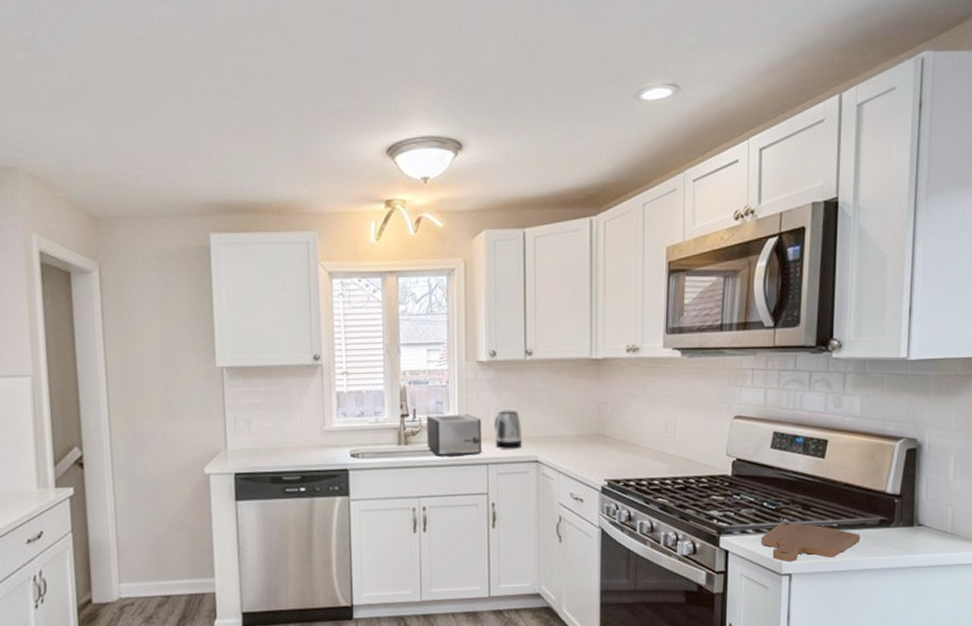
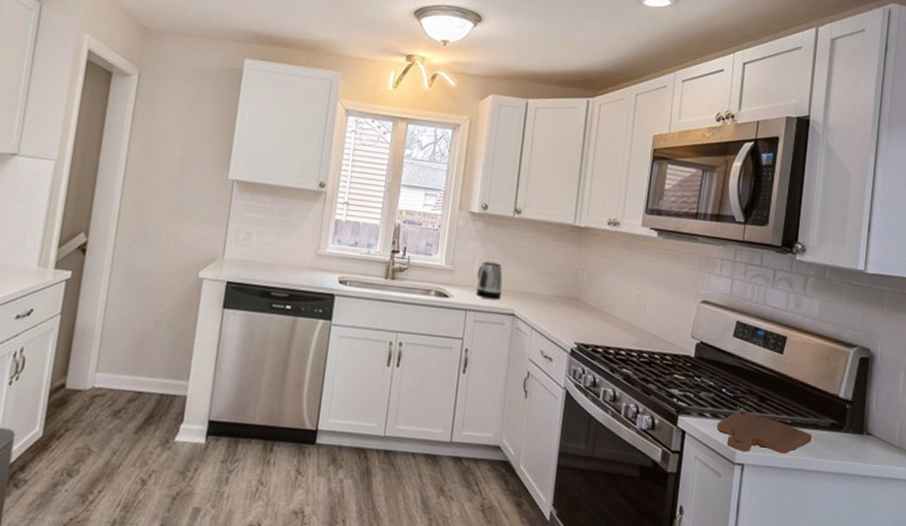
toaster: present [427,414,482,458] -> none [412,255,466,301]

